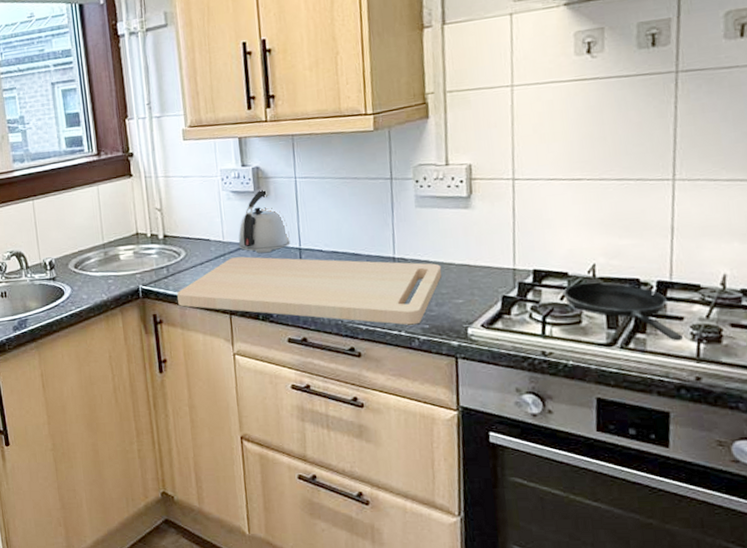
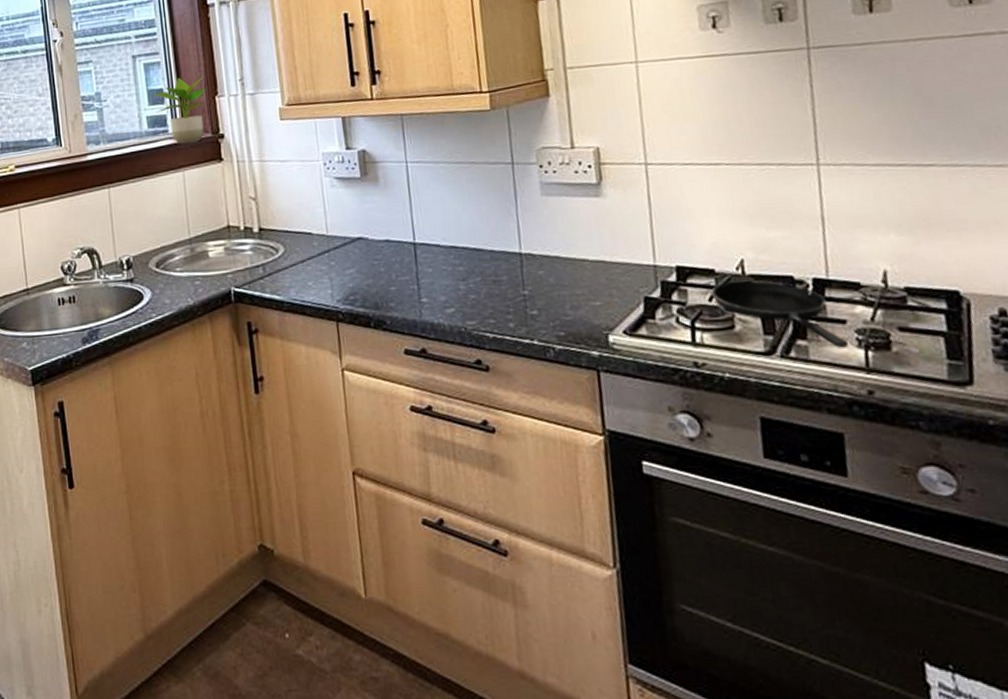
potted plant: none [70,100,118,162] -> present [152,75,206,145]
cutting board: present [177,256,442,325] -> none [275,252,575,333]
kettle: present [238,189,291,254] -> none [344,175,404,250]

